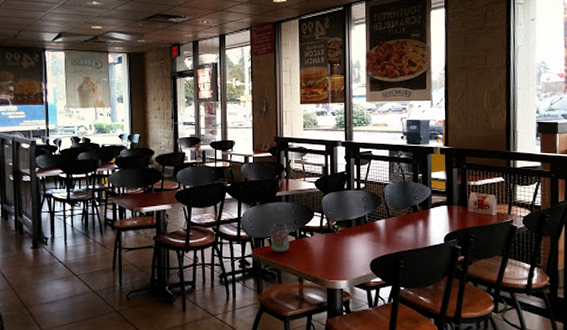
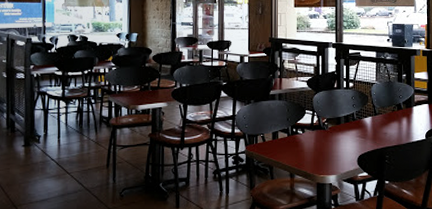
beverage can: present [269,223,289,252] -> none [262,121,282,149]

